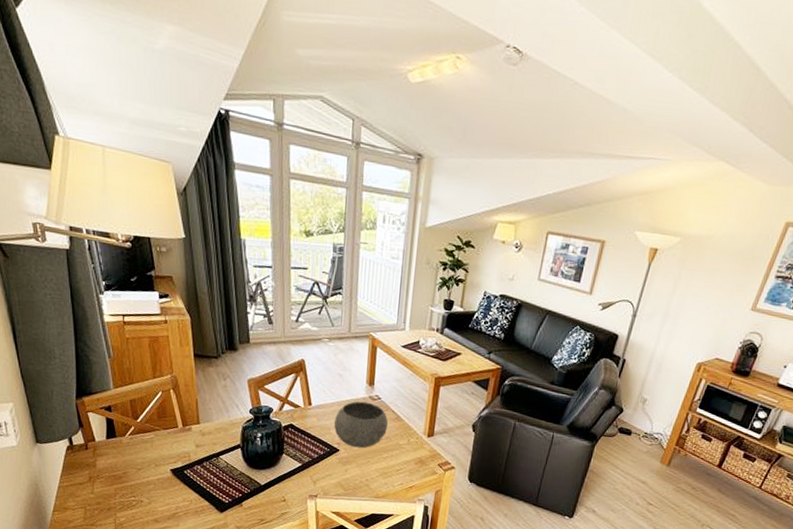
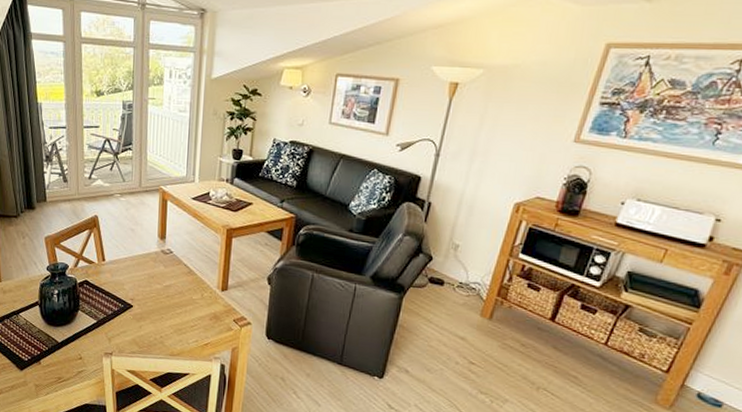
bowl: present [333,401,389,449] -> none [127,255,181,304]

